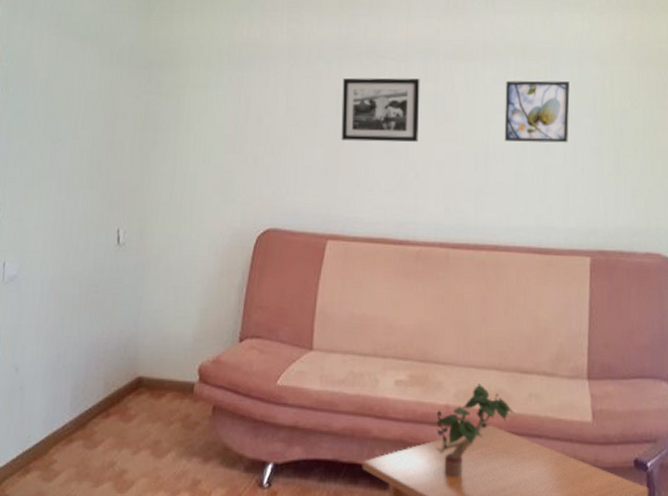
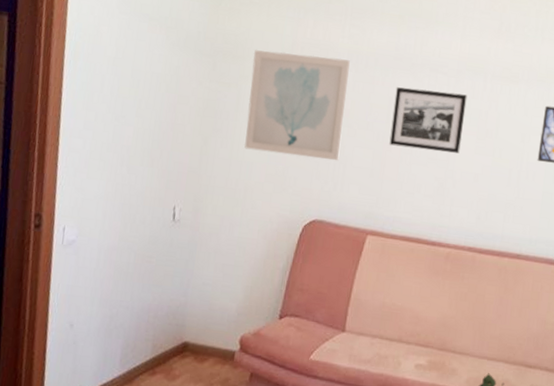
wall art: none [187,55,291,164] -> present [244,49,350,161]

